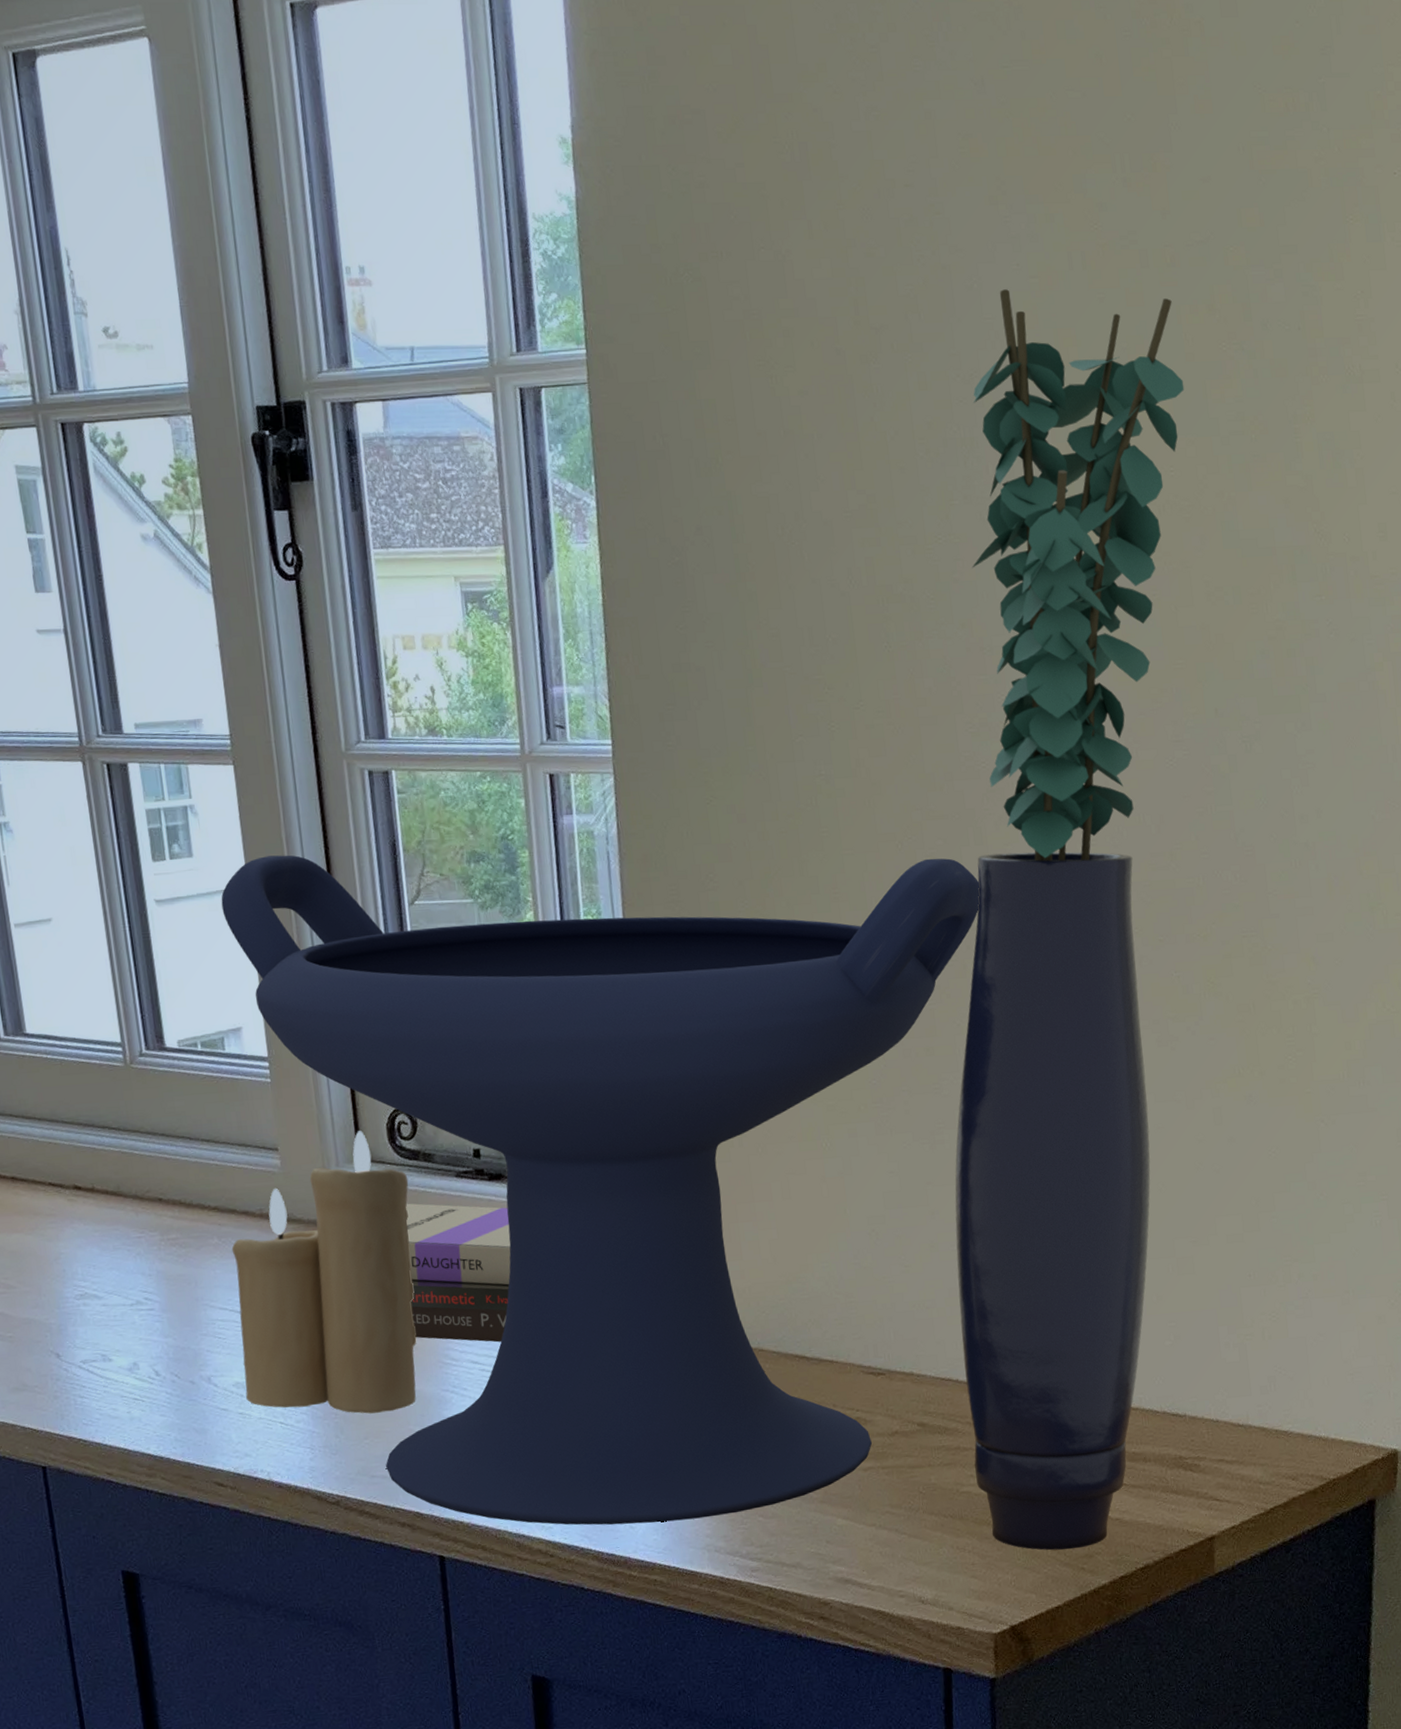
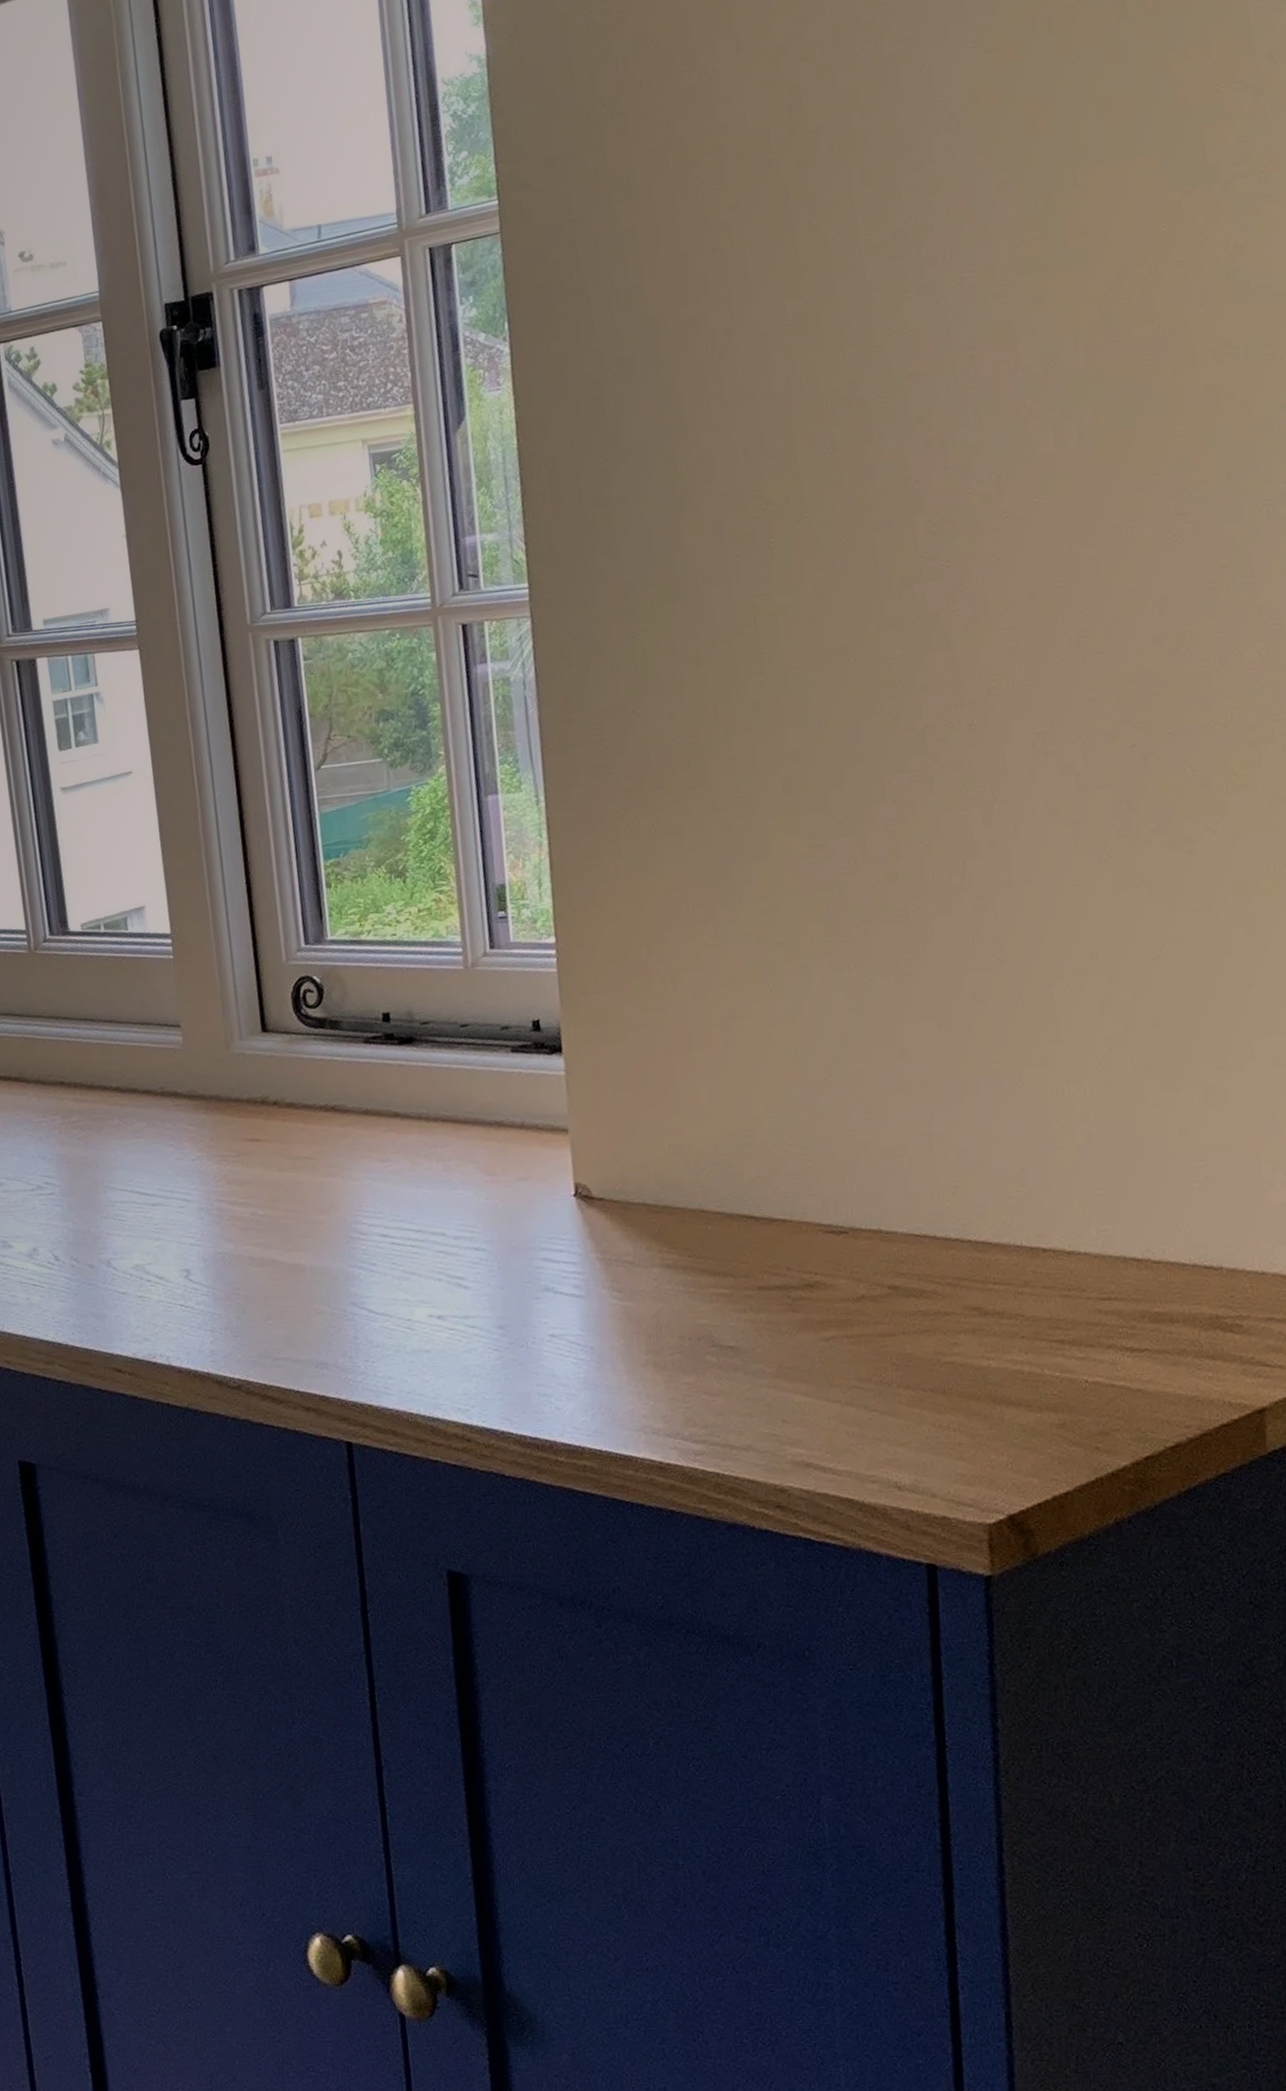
decorative bowl: present [221,855,980,1526] -> none [125,667,947,1407]
candle: present [231,1131,417,1414] -> none [132,1001,323,1293]
books: present [405,1203,511,1343] -> none [311,1071,423,1214]
vase: present [955,289,1185,1551] -> none [925,48,1176,1428]

